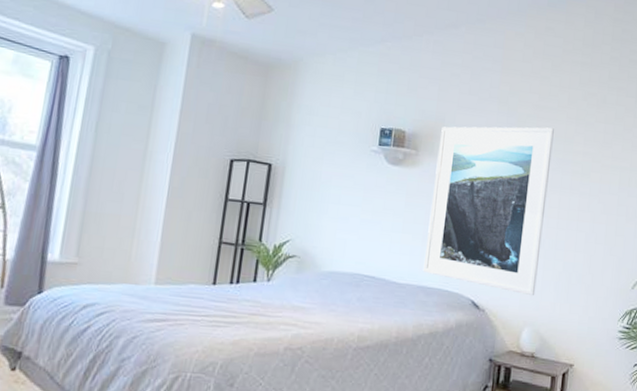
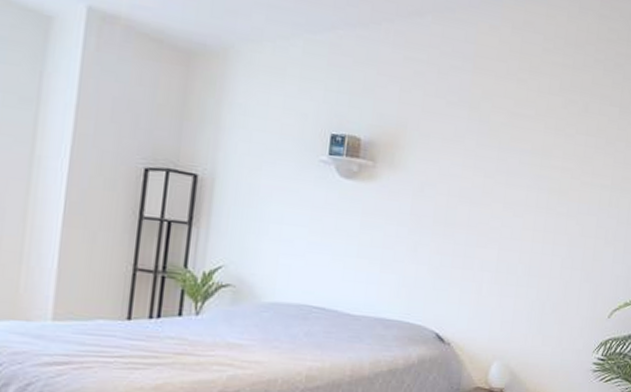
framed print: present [422,126,554,296] -> none [380,134,531,328]

